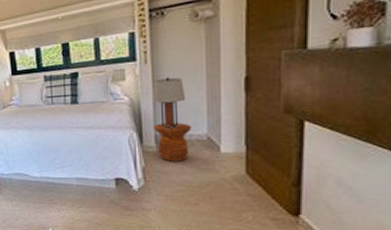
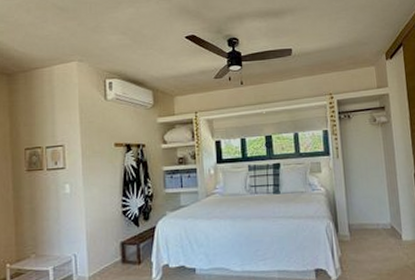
lamp: present [152,77,186,129] -> none [344,171,372,219]
side table: present [153,122,192,162] -> none [346,212,378,250]

